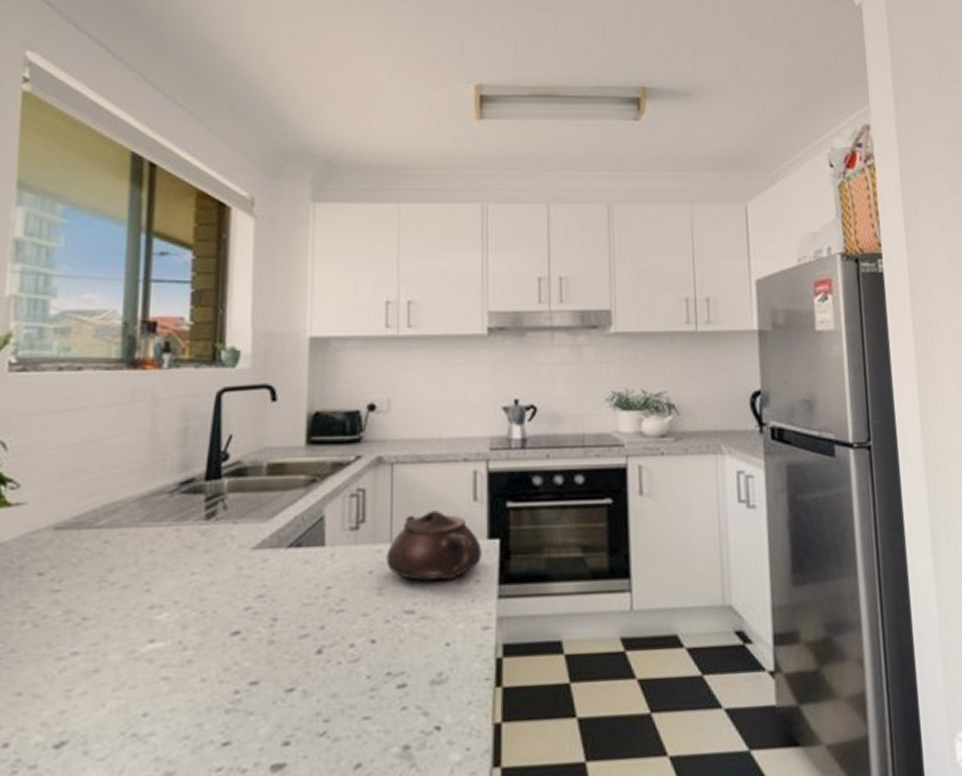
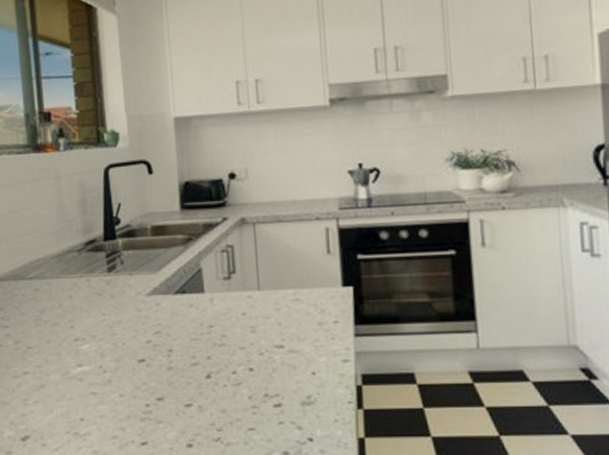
teapot: present [386,510,482,581] -> none [255,263,338,321]

